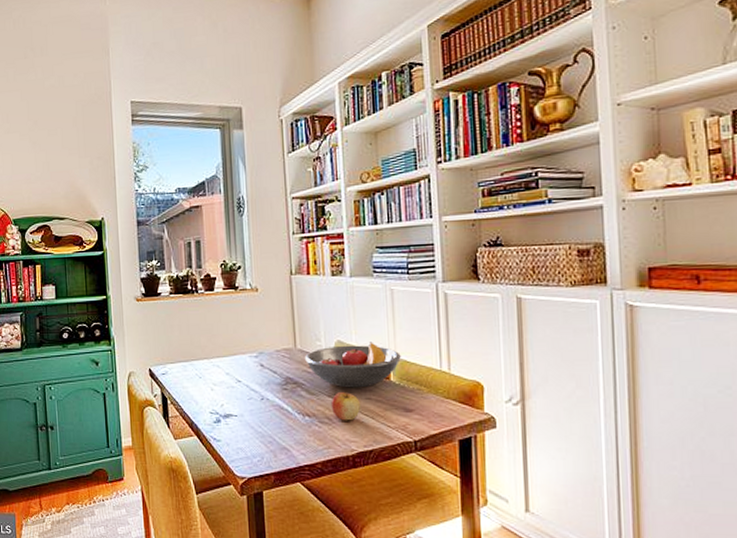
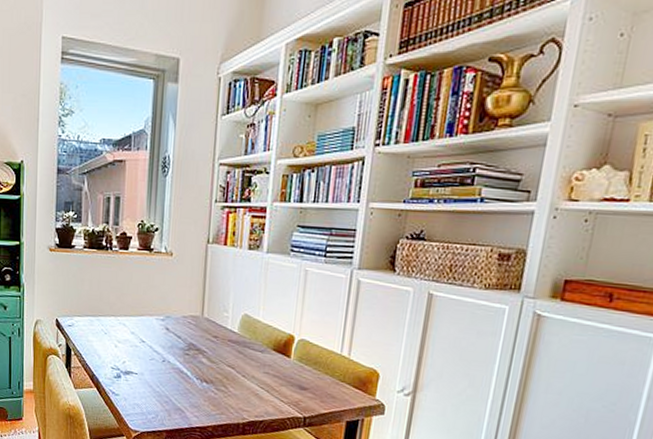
fruit bowl: present [305,342,401,388] -> none [210,319,305,362]
apple: present [331,390,361,421] -> none [229,362,259,392]

